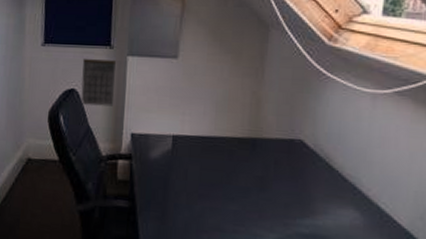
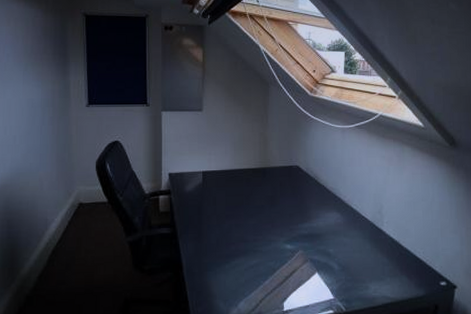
calendar: present [80,58,117,107] -> none [123,115,153,153]

